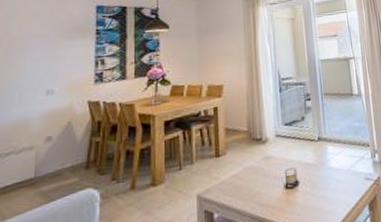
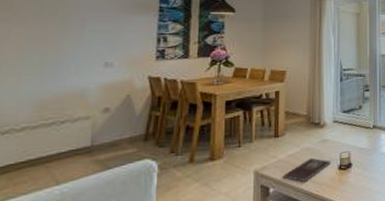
book: none [226,177,277,205] -> present [282,157,331,182]

